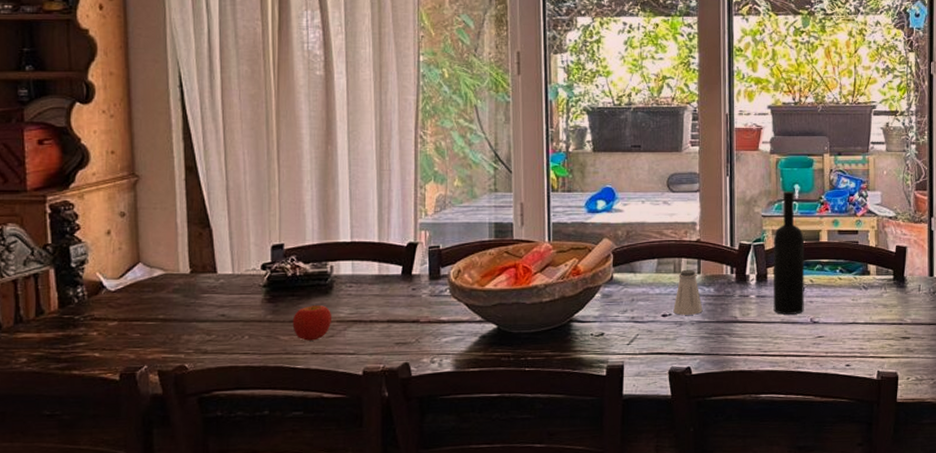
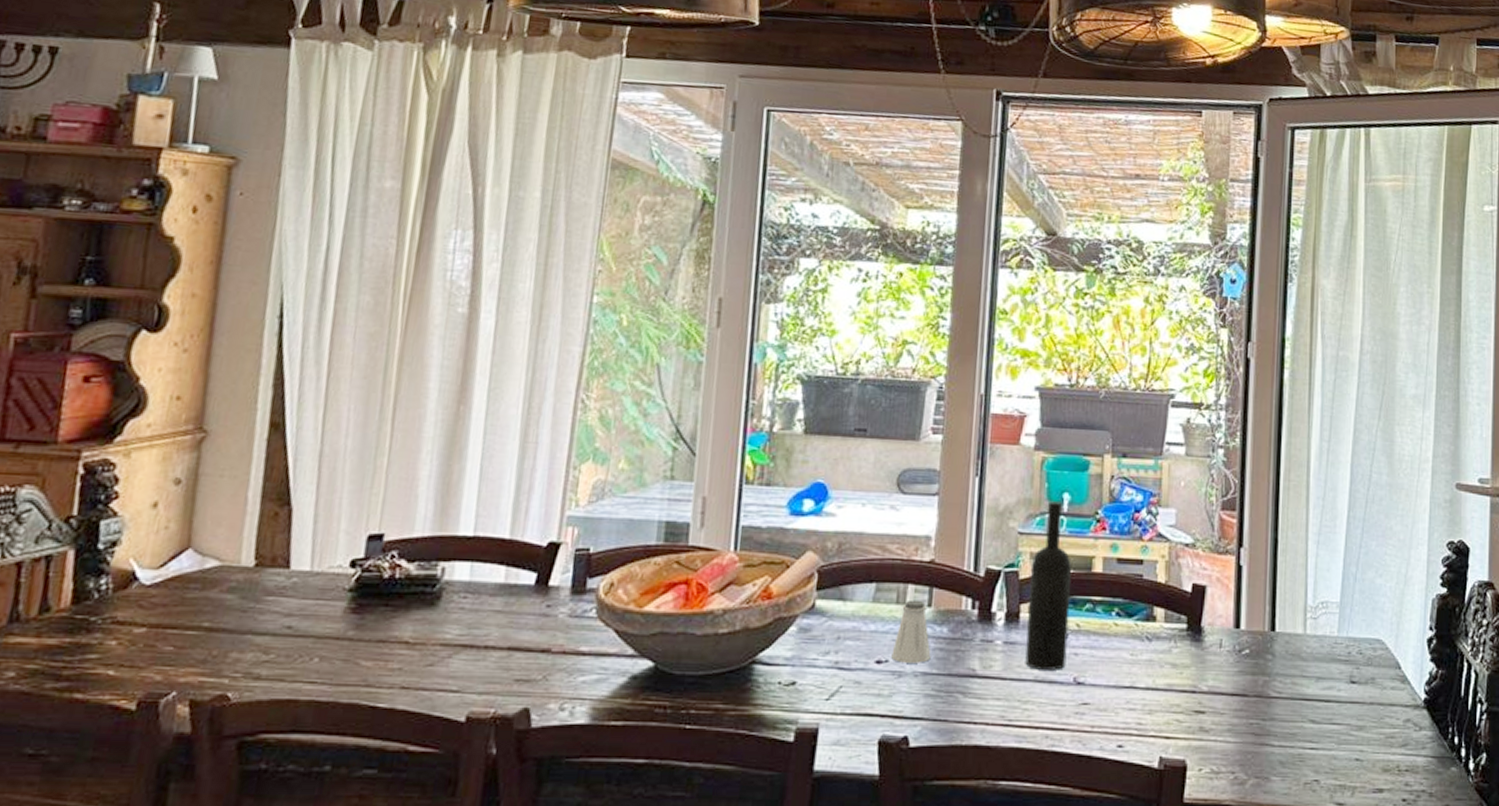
apple: present [292,304,332,341] -> none [380,619,435,670]

